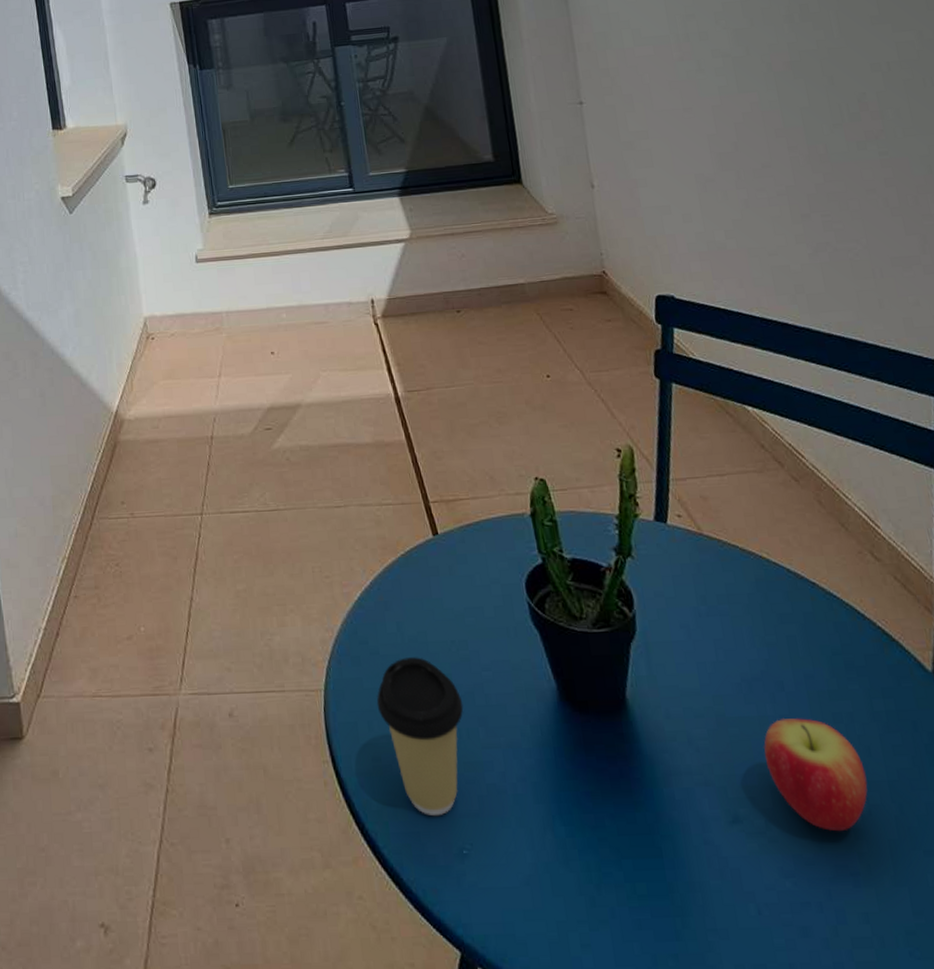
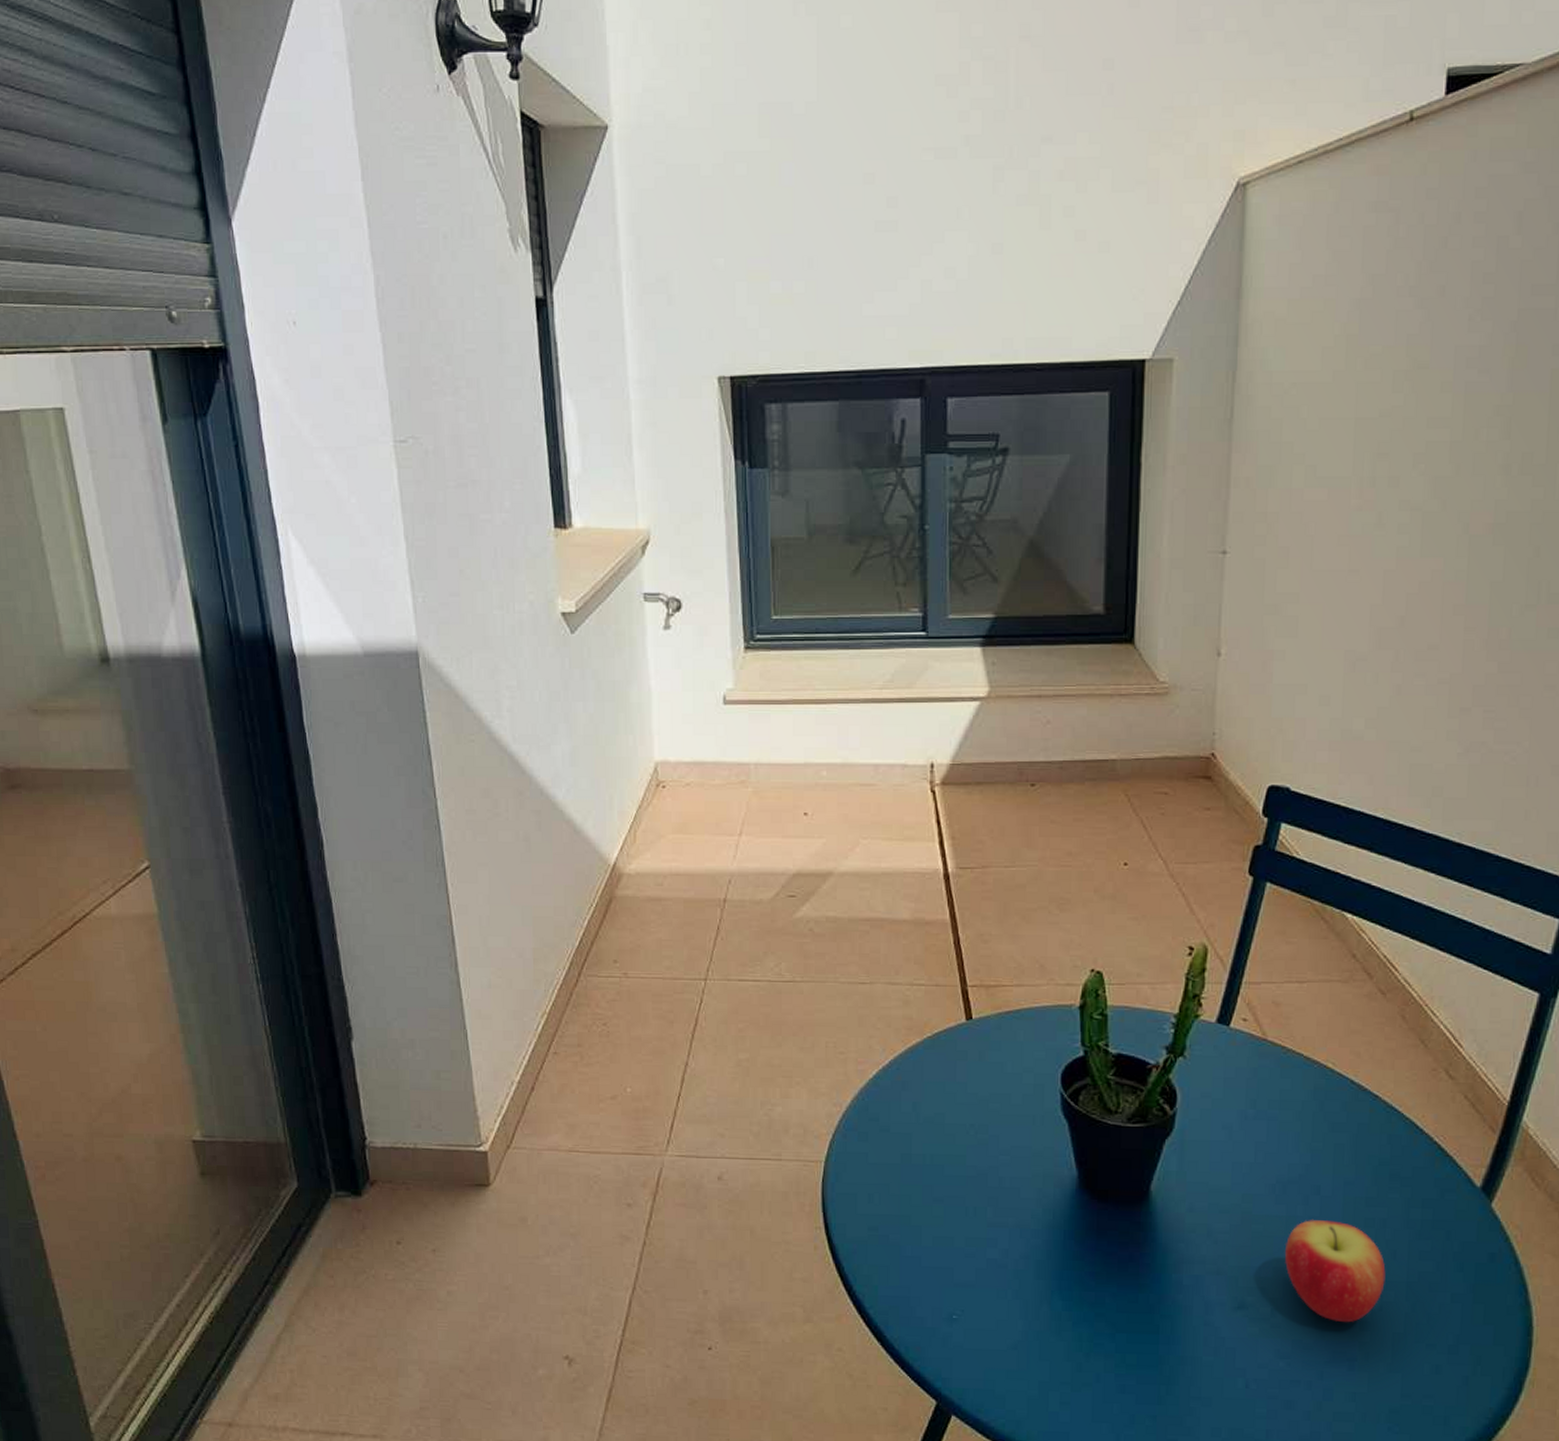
coffee cup: present [376,657,464,817] -> none [880,1137,974,1284]

